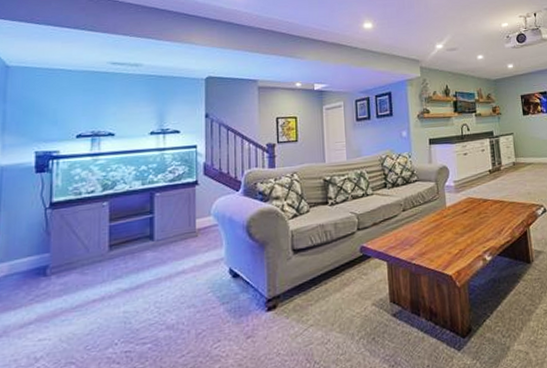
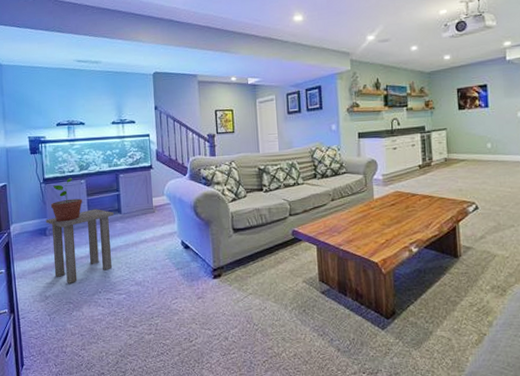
side table: none [47,236,144,337] -> present [46,209,114,283]
potted plant: none [57,200,102,257] -> present [51,178,82,222]

